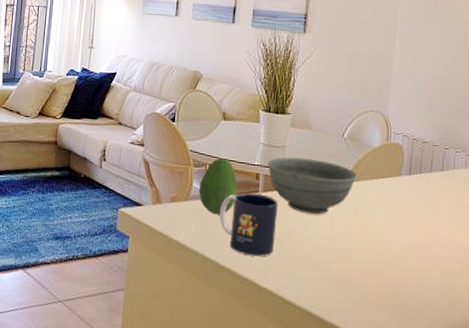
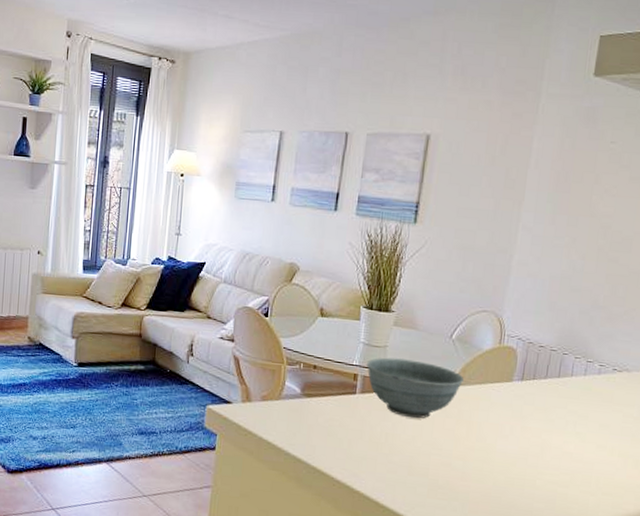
fruit: present [198,158,238,215] -> none [291,357,334,416]
mug: present [220,193,278,257] -> none [313,394,376,460]

